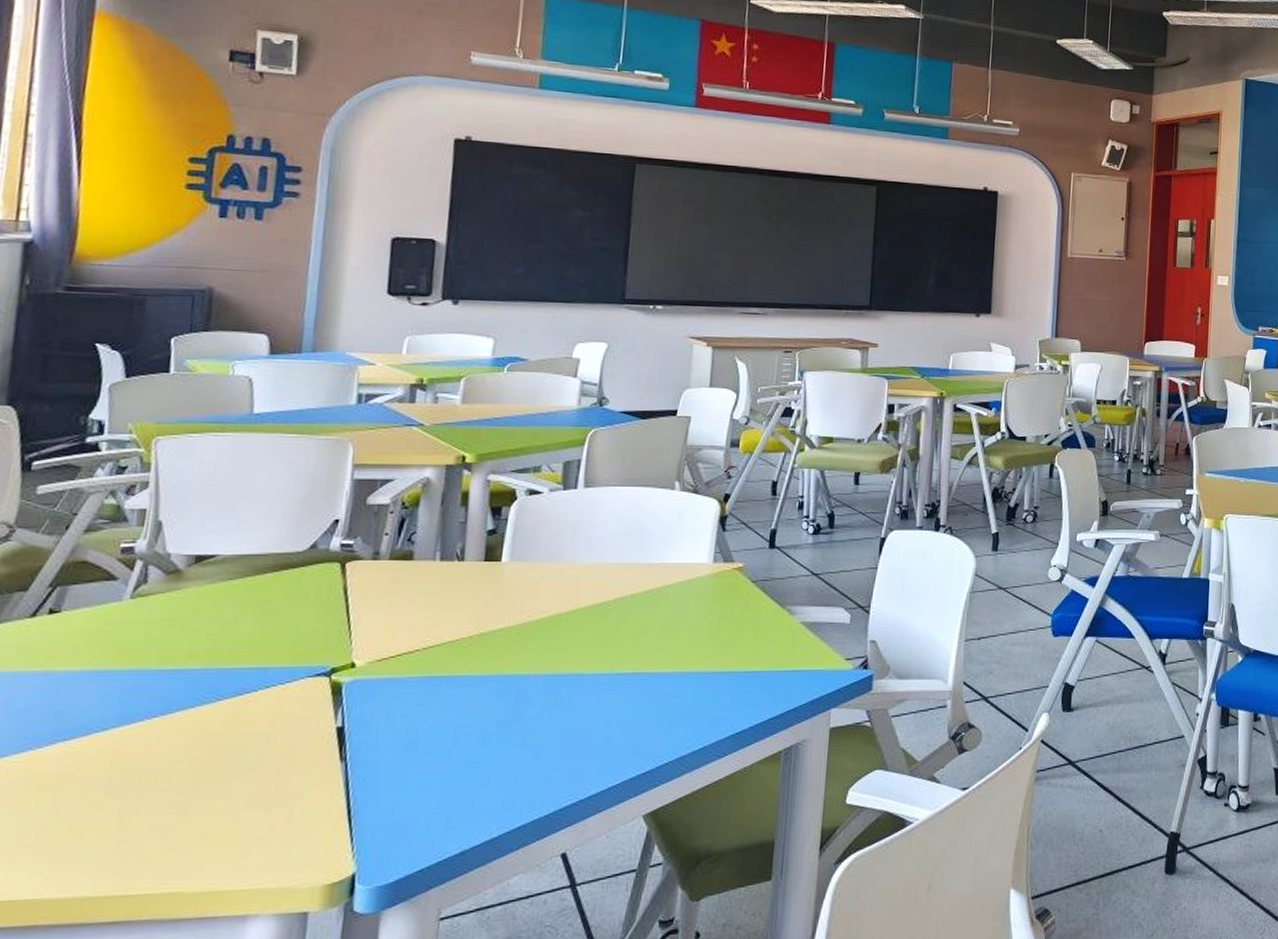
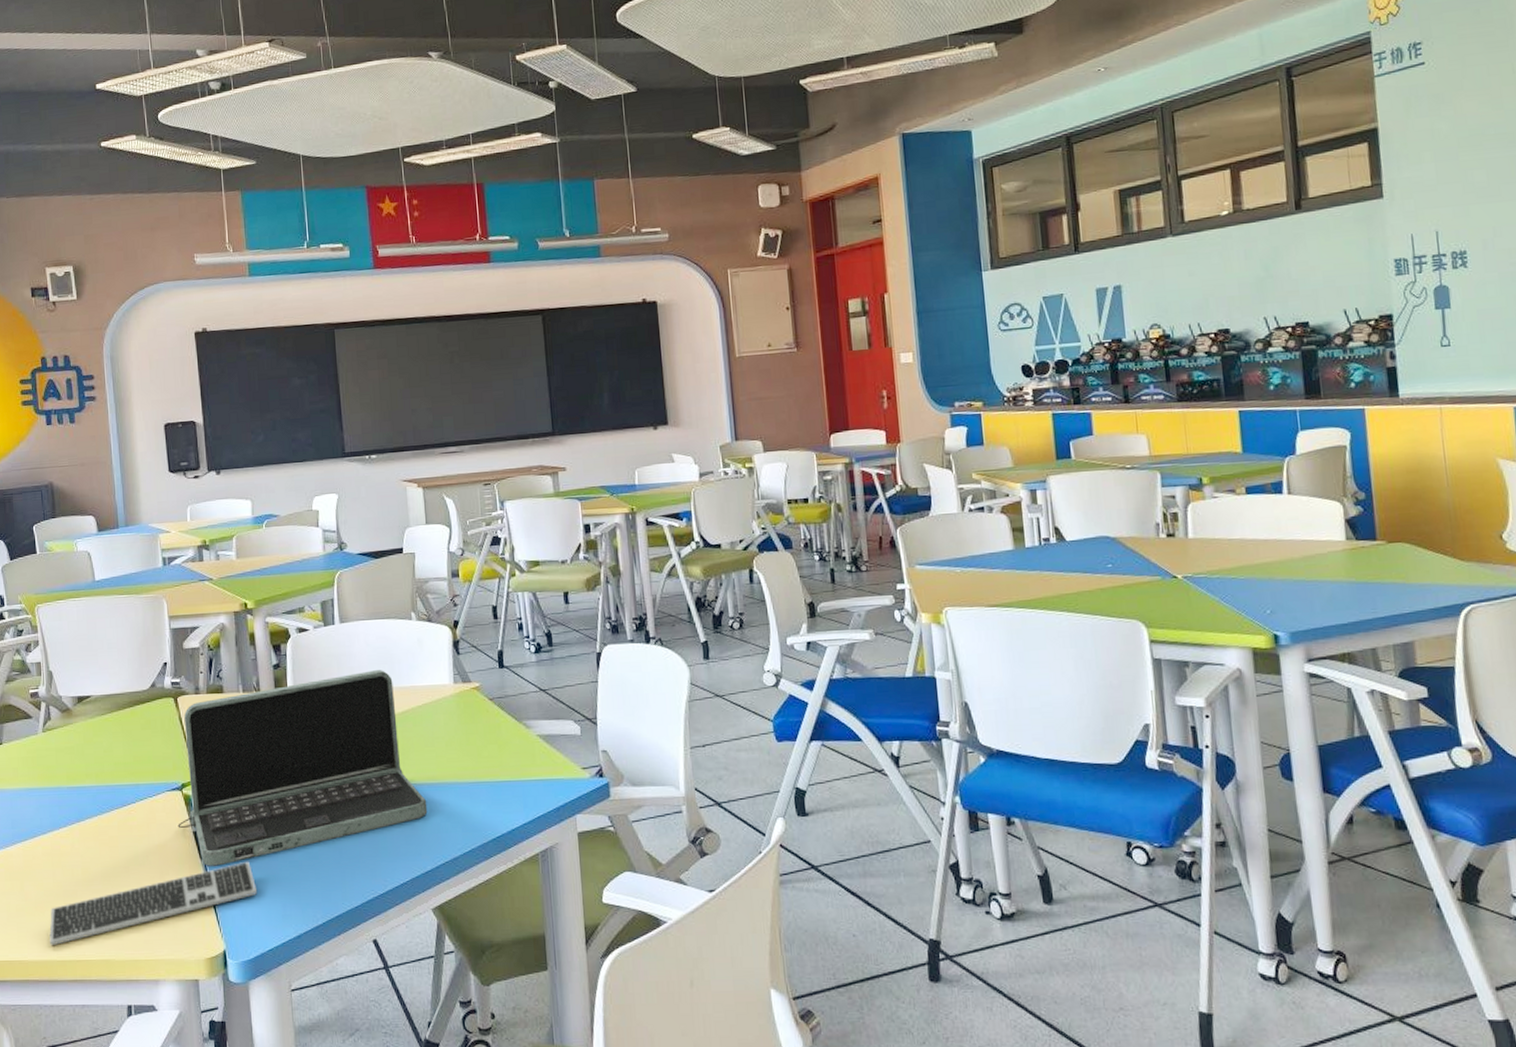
keyboard: none [83,763,415,878] -> present [49,861,258,946]
laptop: none [315,543,658,770] -> present [178,670,428,866]

